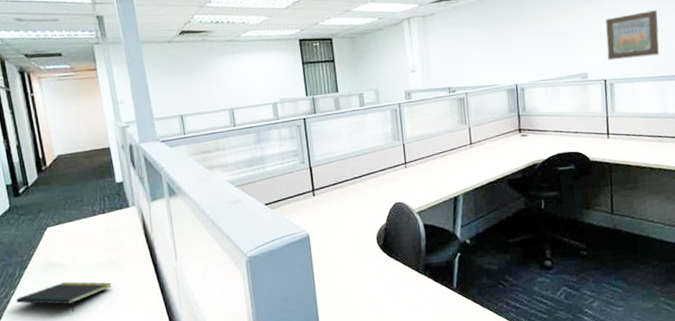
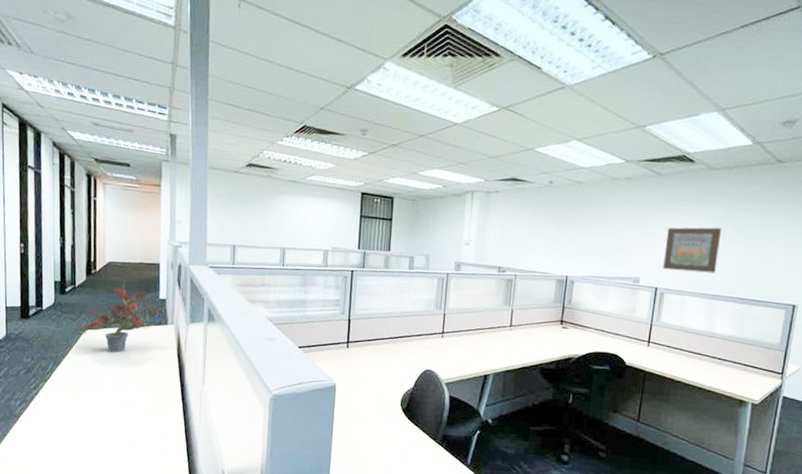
notepad: present [16,282,112,313] -> none [44,384,137,416]
potted plant: none [30,166,121,246] -> present [71,275,162,353]

